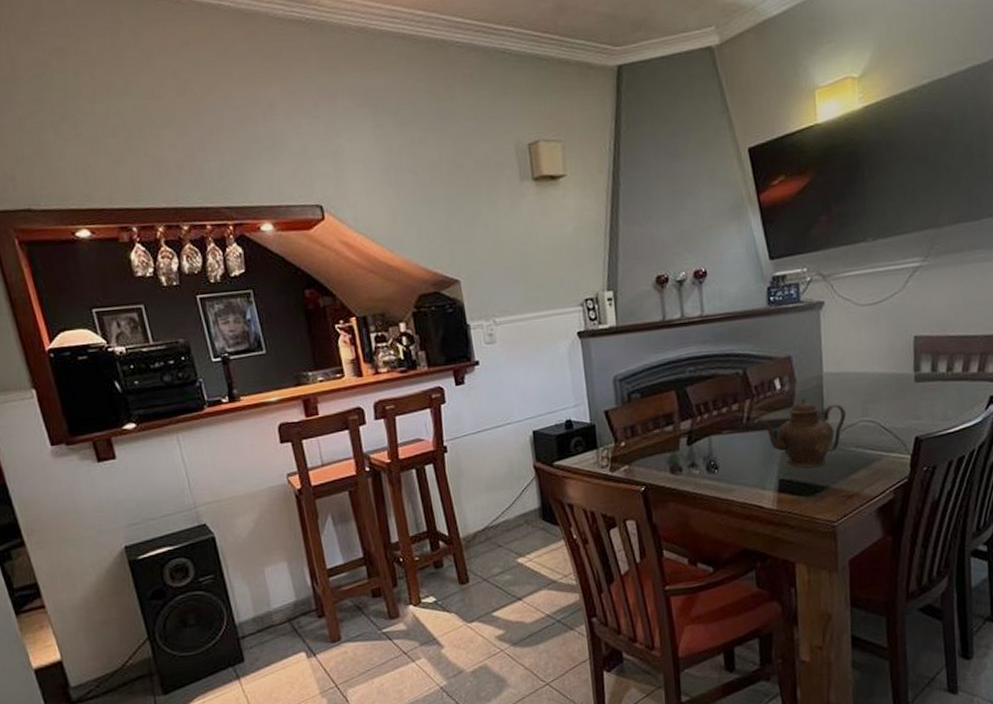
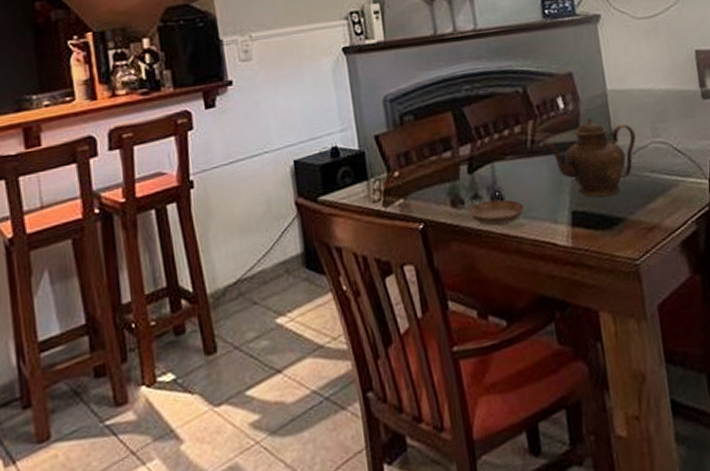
saucer: none [684,468,737,490] -> present [467,199,525,226]

